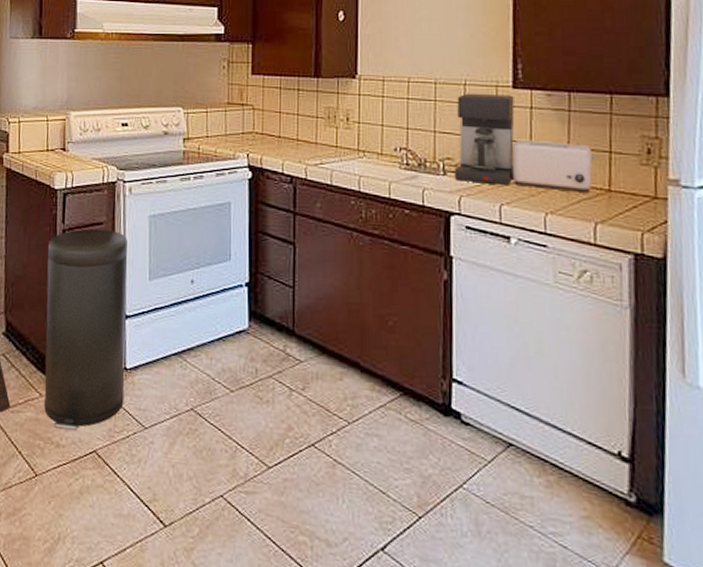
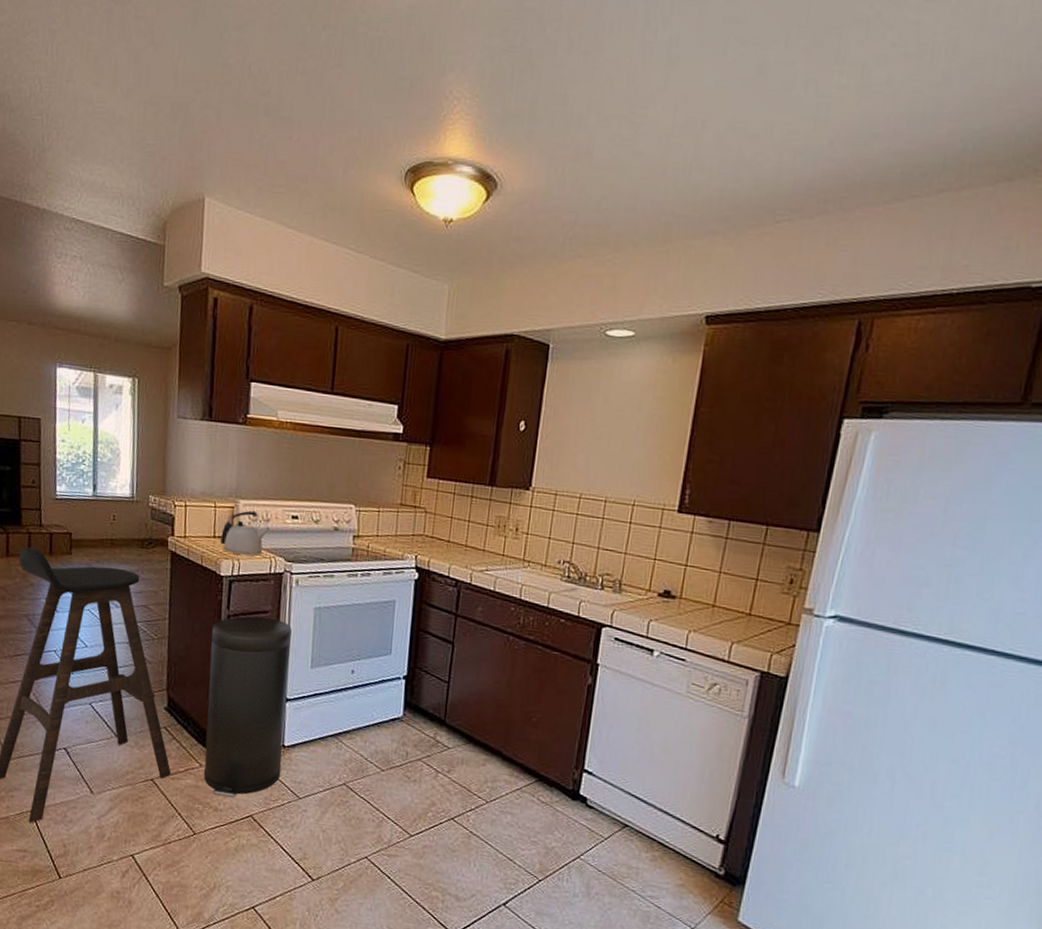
kettle: none [54,121,102,168] -> present [220,510,271,557]
coffee maker: present [454,93,515,186] -> none [610,513,678,604]
toaster: present [511,139,596,193] -> none [663,561,744,615]

